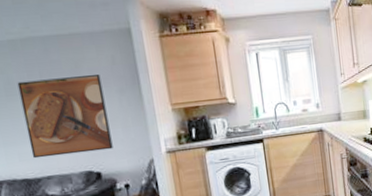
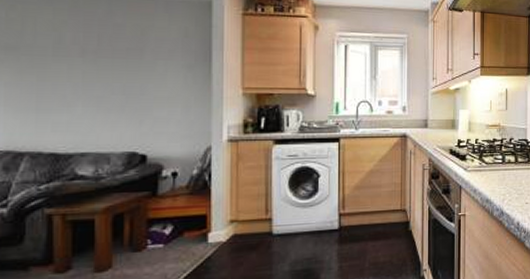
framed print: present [17,74,113,159] -> none [68,42,168,131]

